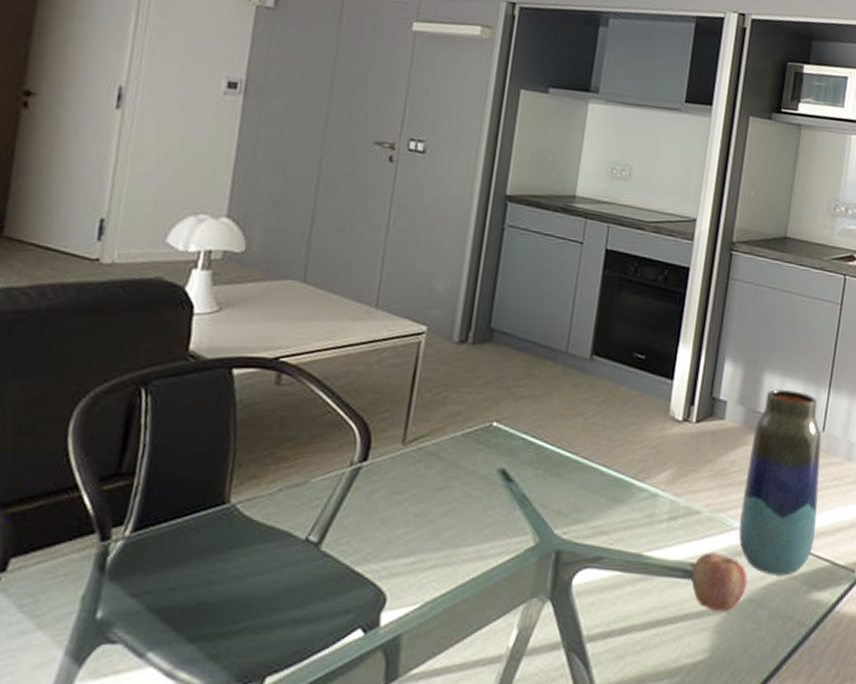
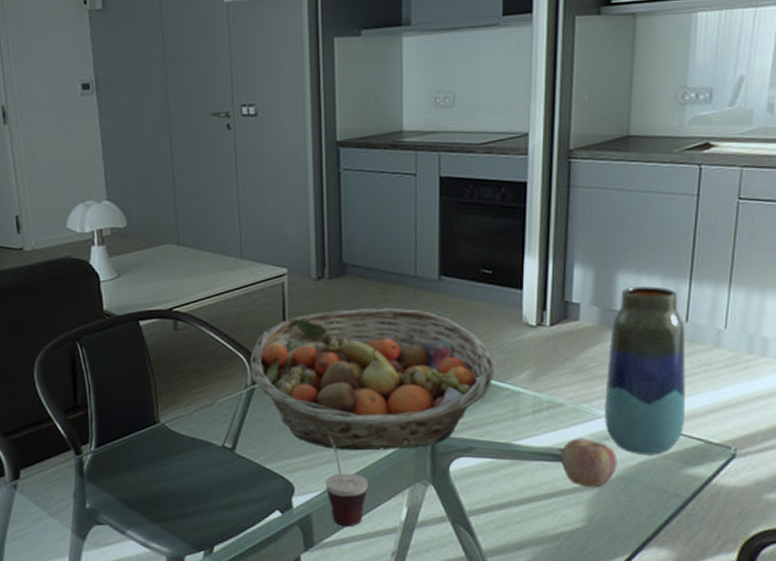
fruit basket: none [360,381,635,555] -> present [249,308,495,451]
cup: none [425,532,477,654] -> present [324,434,368,527]

